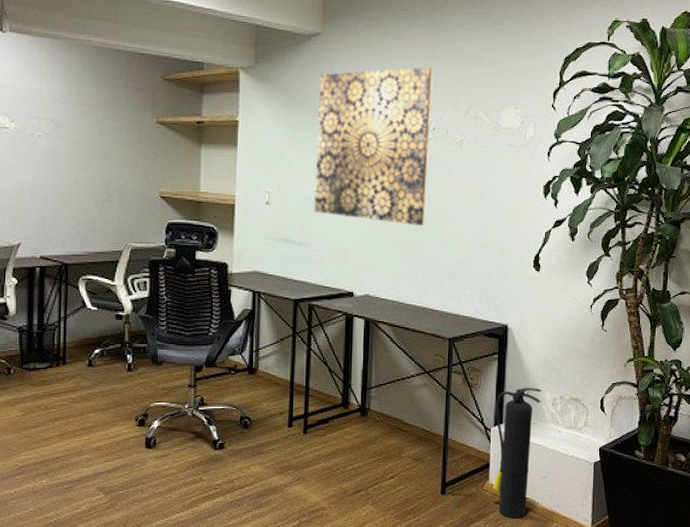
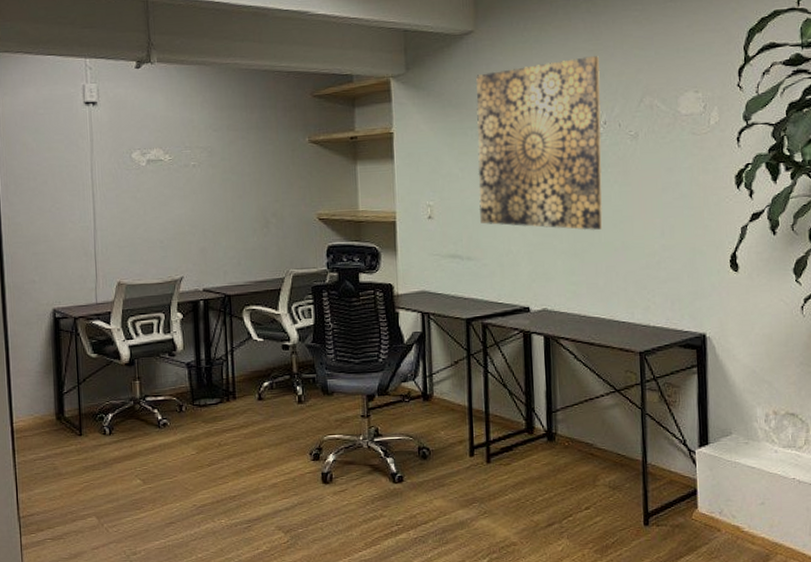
fire extinguisher: present [493,388,541,519] -> none [699,403,751,552]

